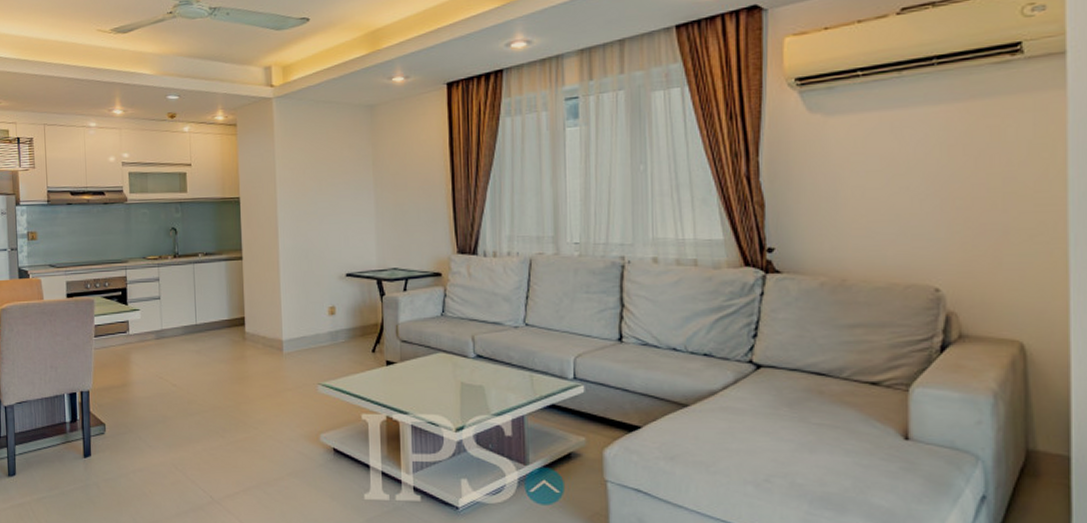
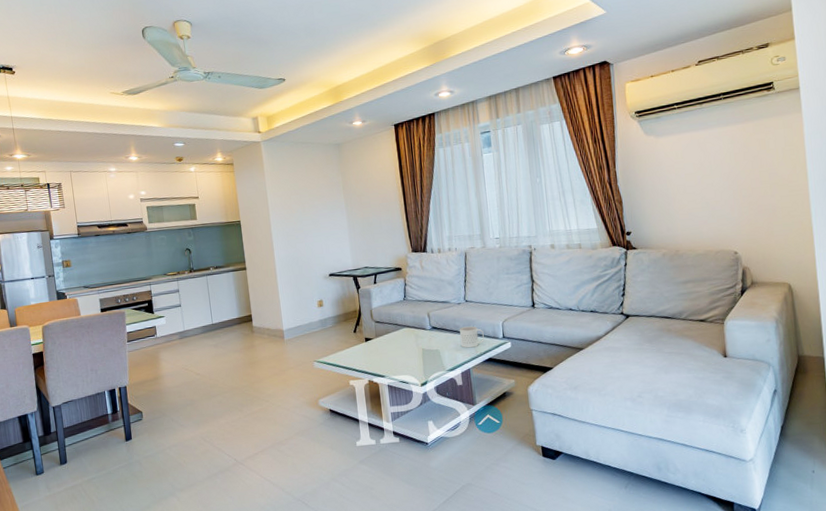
mug: none [513,358,547,388] -> present [459,326,484,348]

